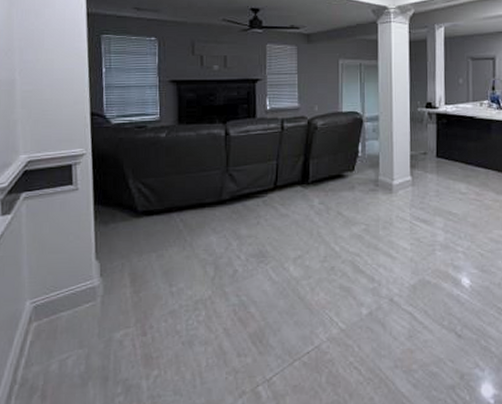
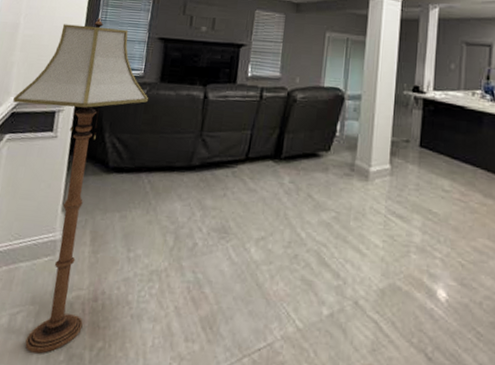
floor lamp: none [23,66,169,391] -> present [13,18,149,354]

